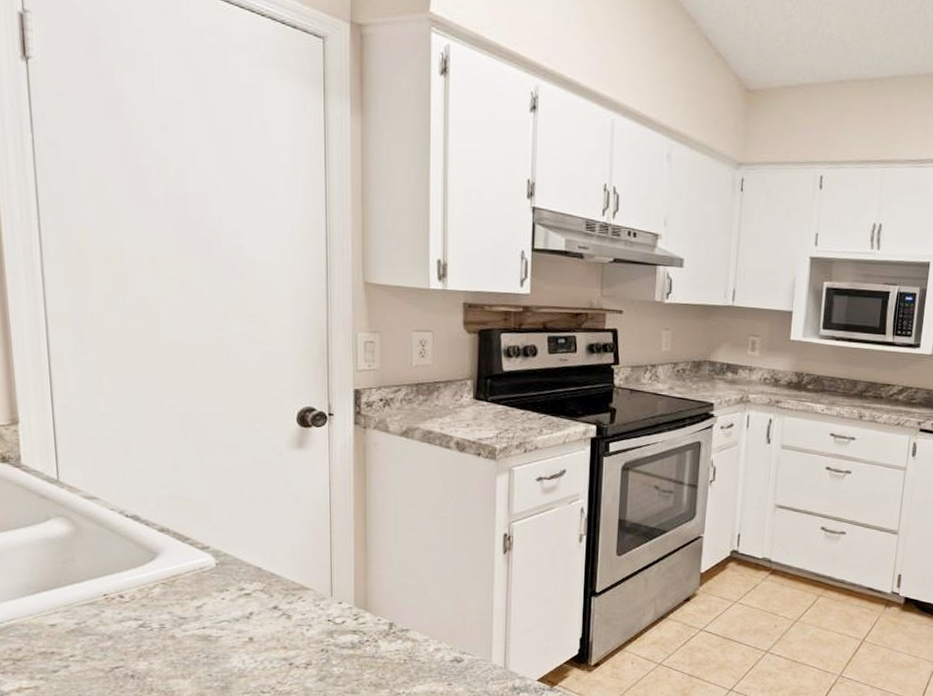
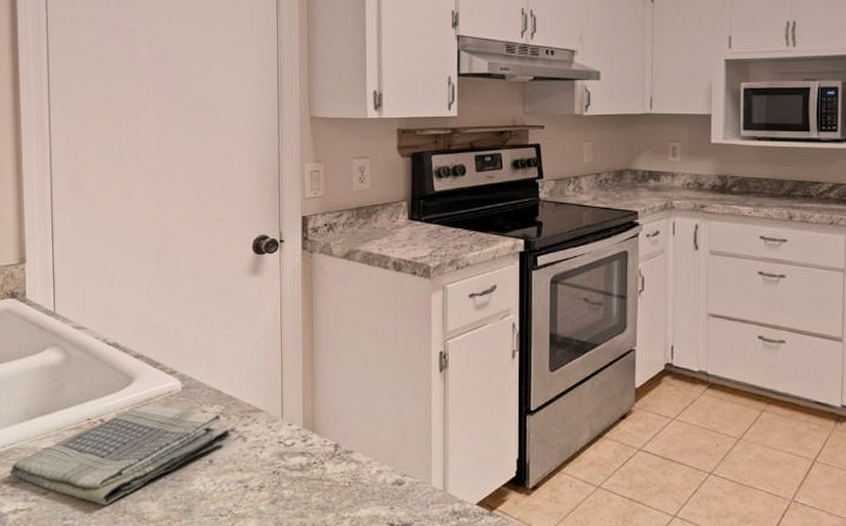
dish towel: none [10,580,274,683] -> present [10,404,231,506]

